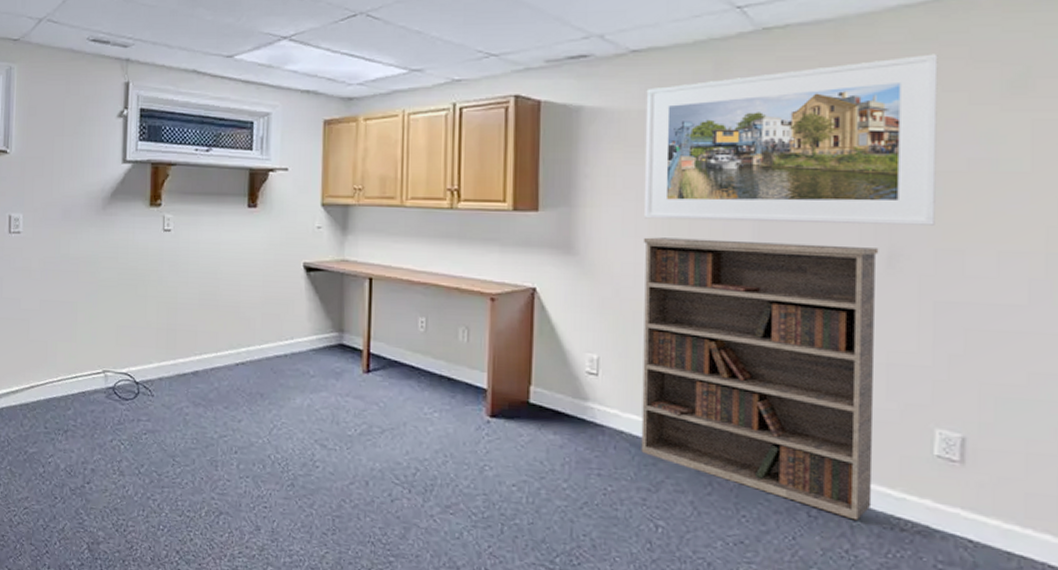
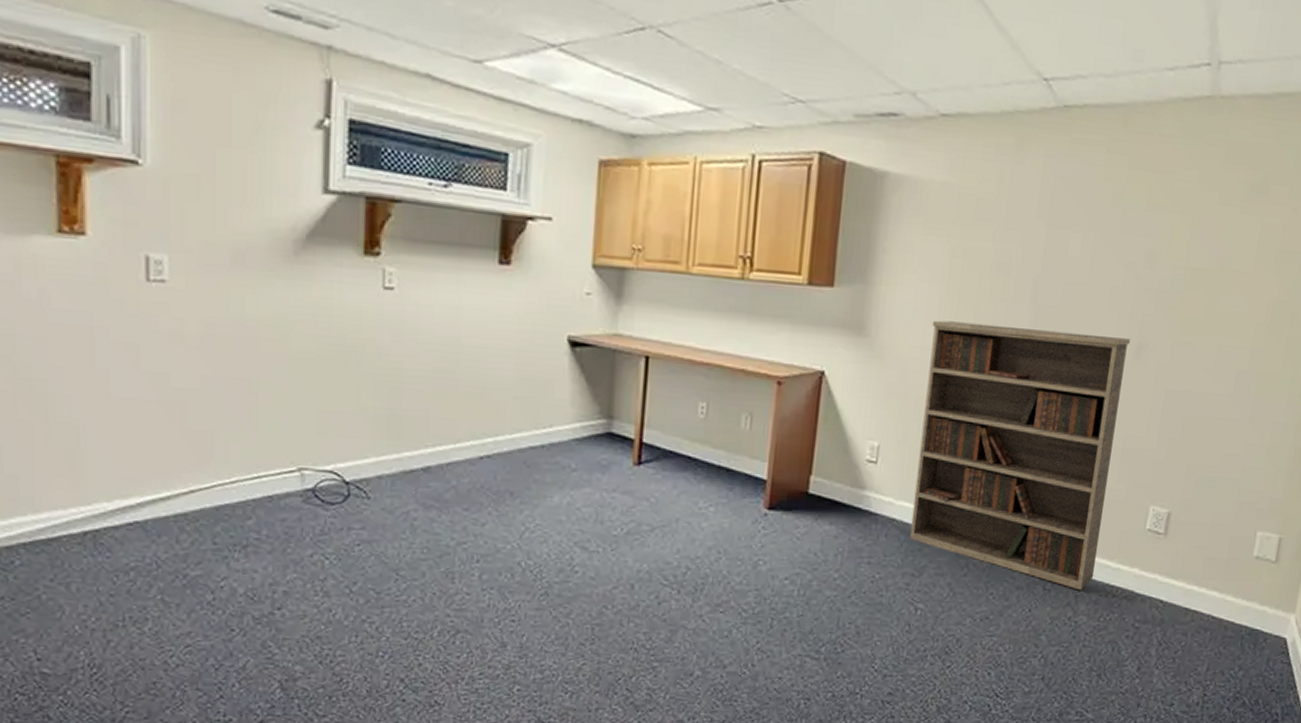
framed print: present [644,54,938,226] -> none [936,150,1202,319]

